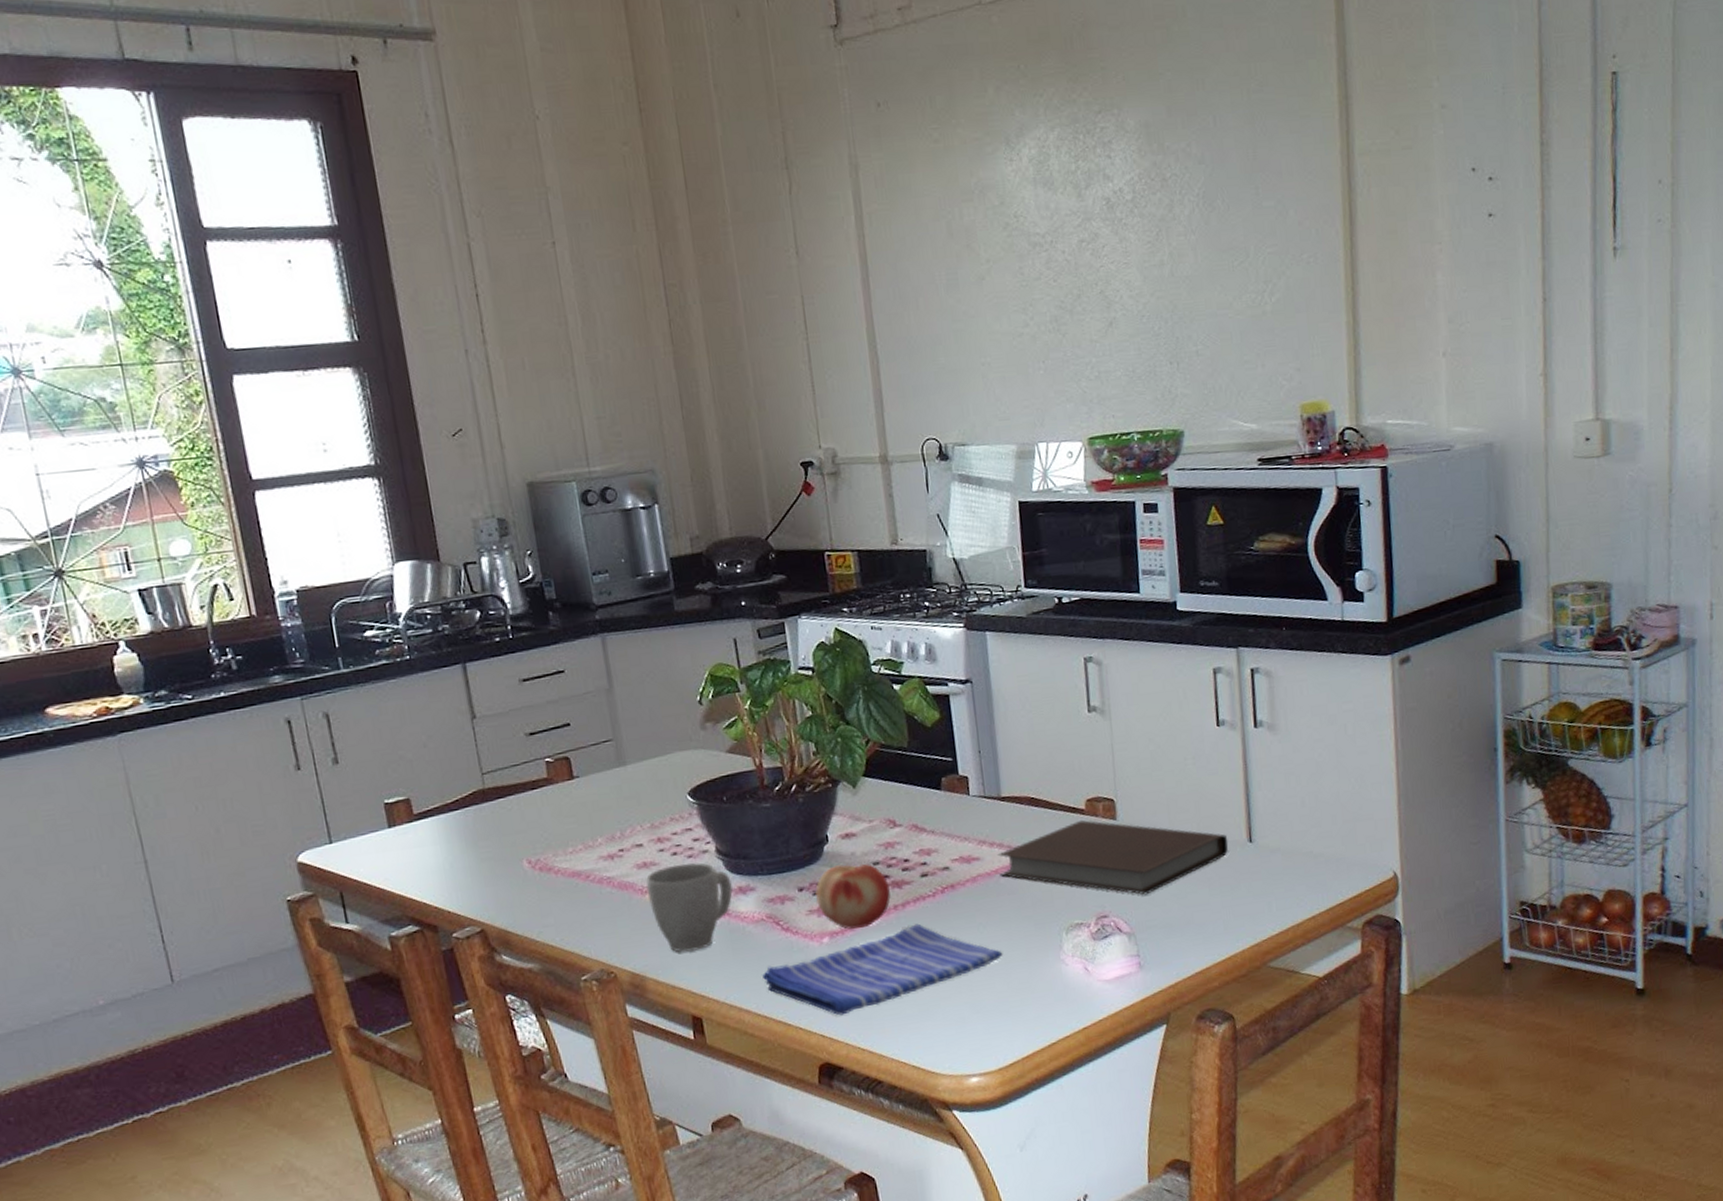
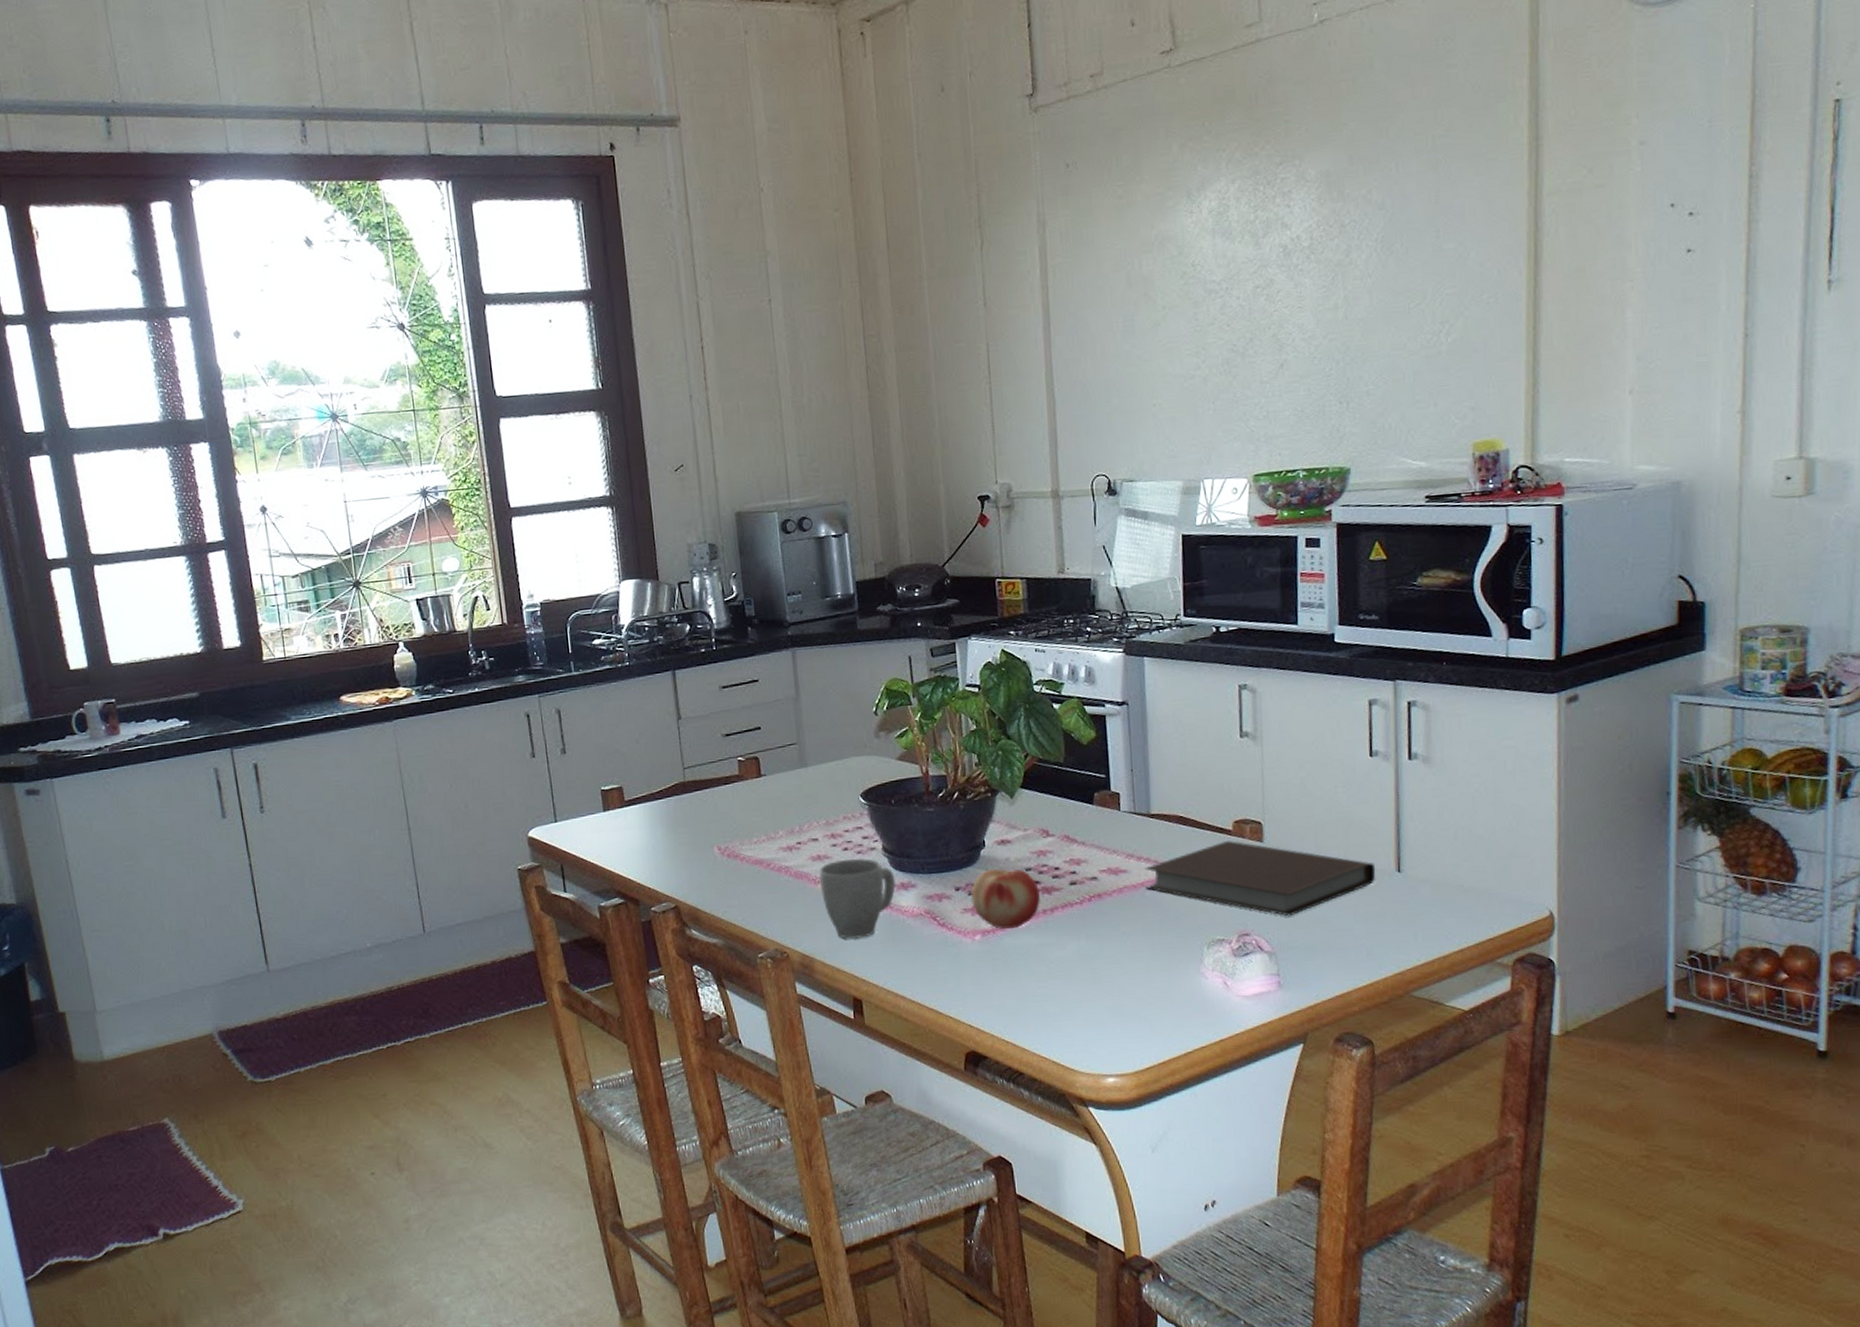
dish towel: present [762,923,1003,1016] -> none [918,928,1145,1009]

